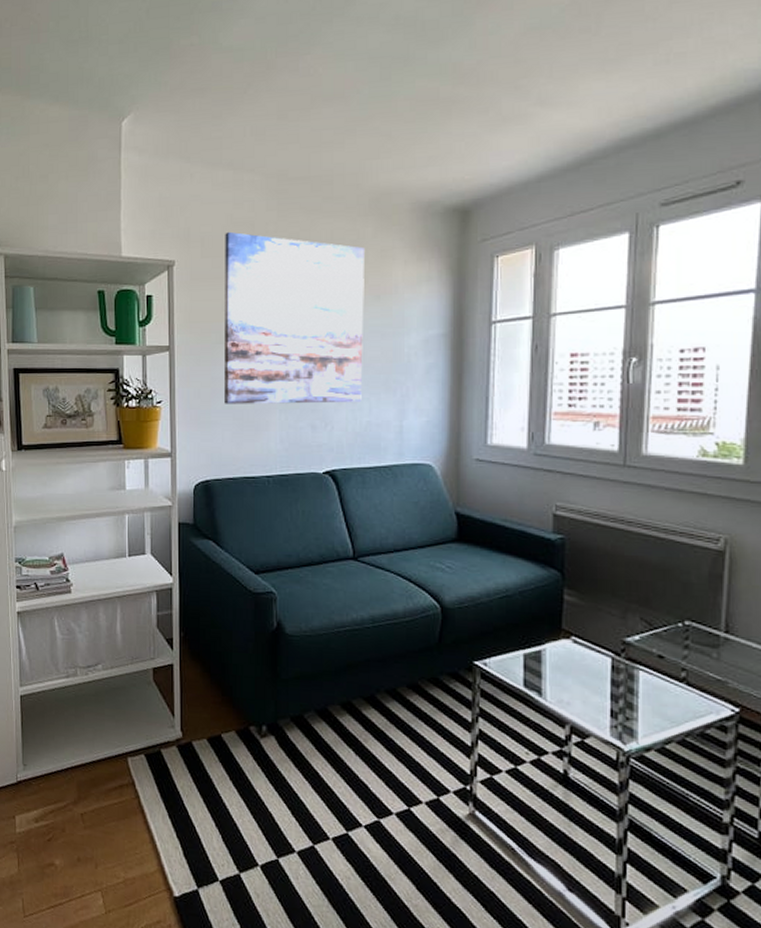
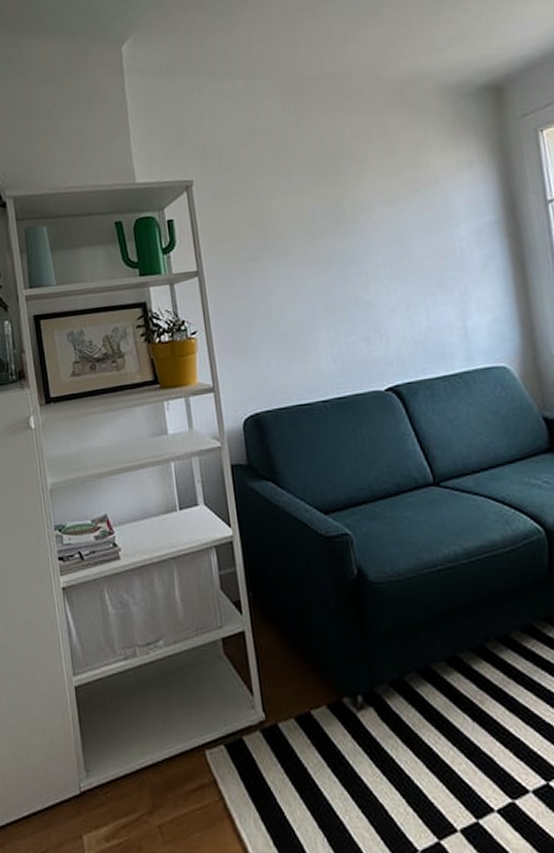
wall art: present [225,231,366,404] -> none [243,139,417,327]

